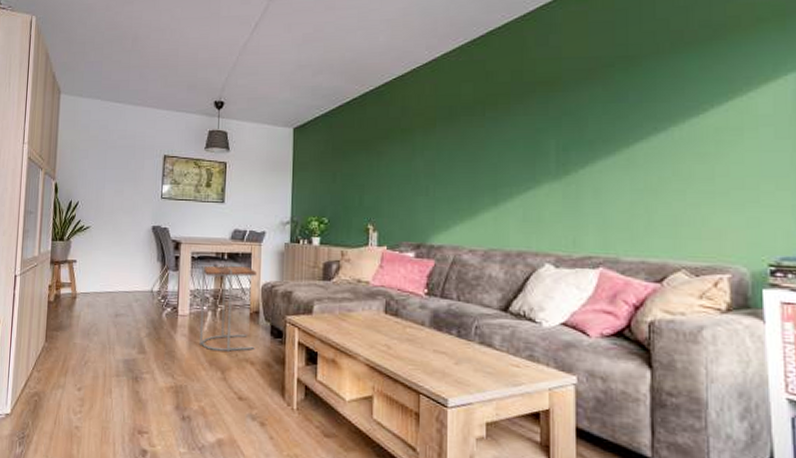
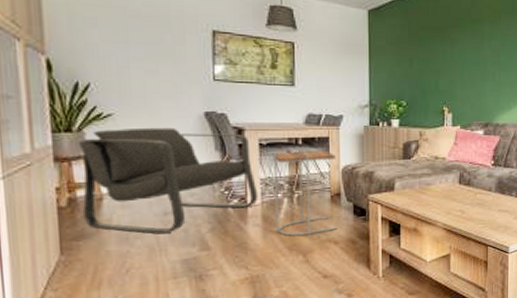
armchair: none [63,238,188,334] -> present [79,127,258,234]

